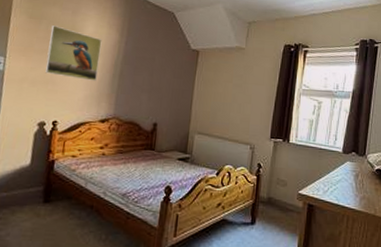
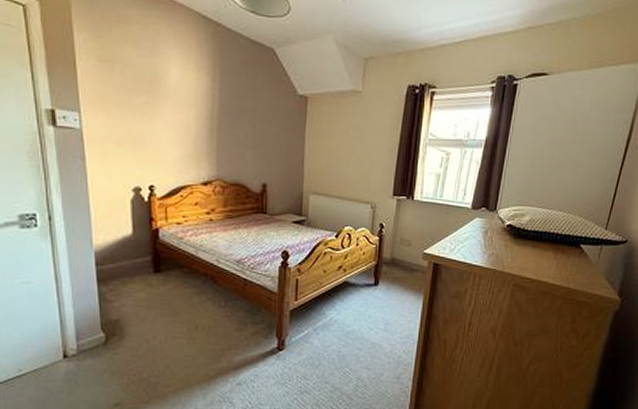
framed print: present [45,25,102,81] -> none [127,70,192,138]

